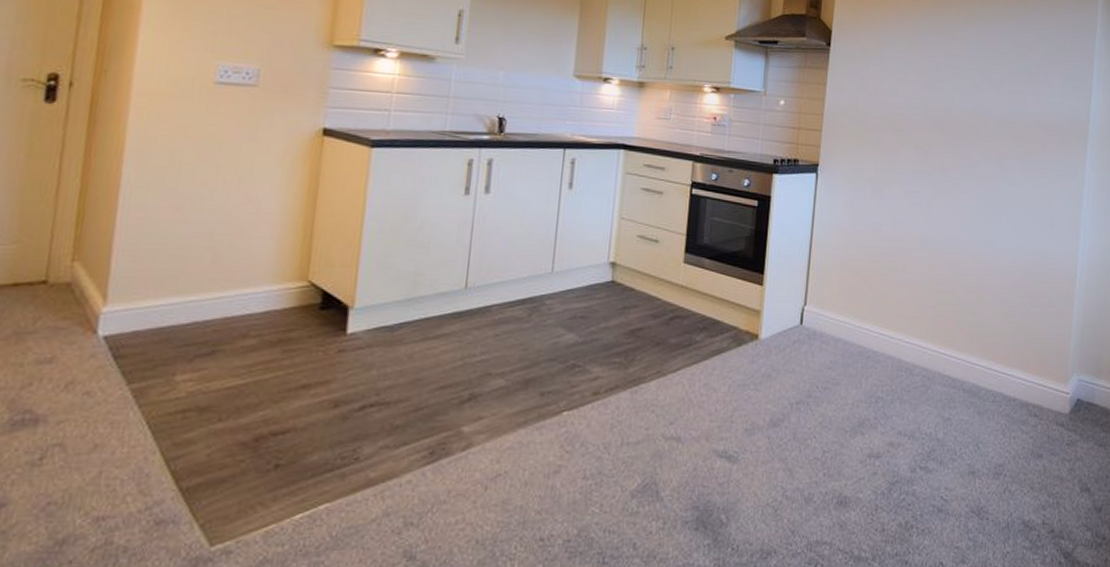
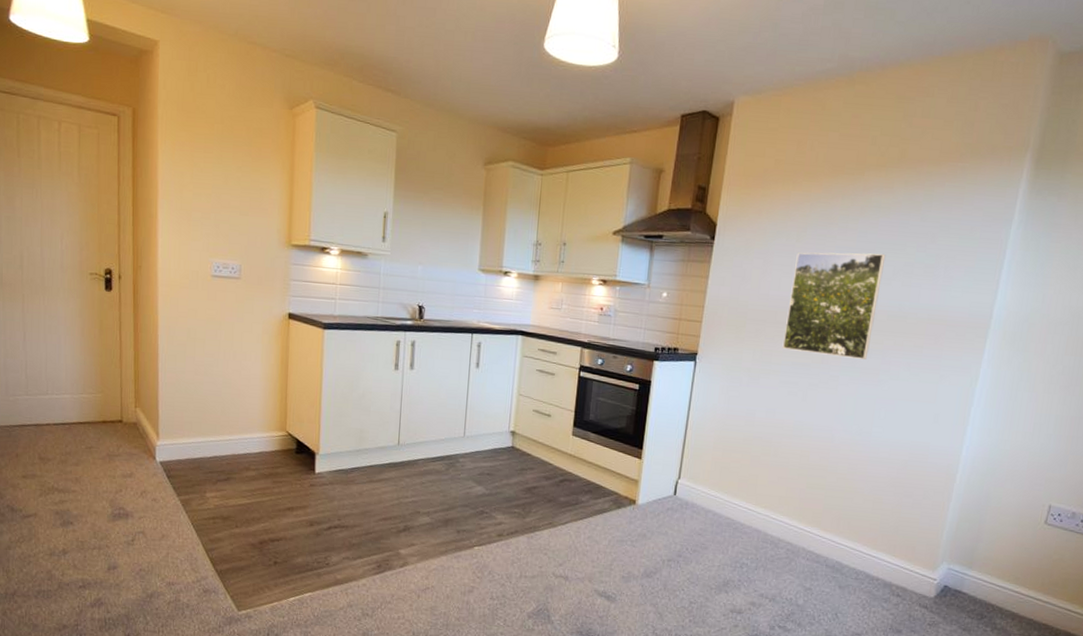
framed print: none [903,59,993,166] -> present [782,252,886,359]

